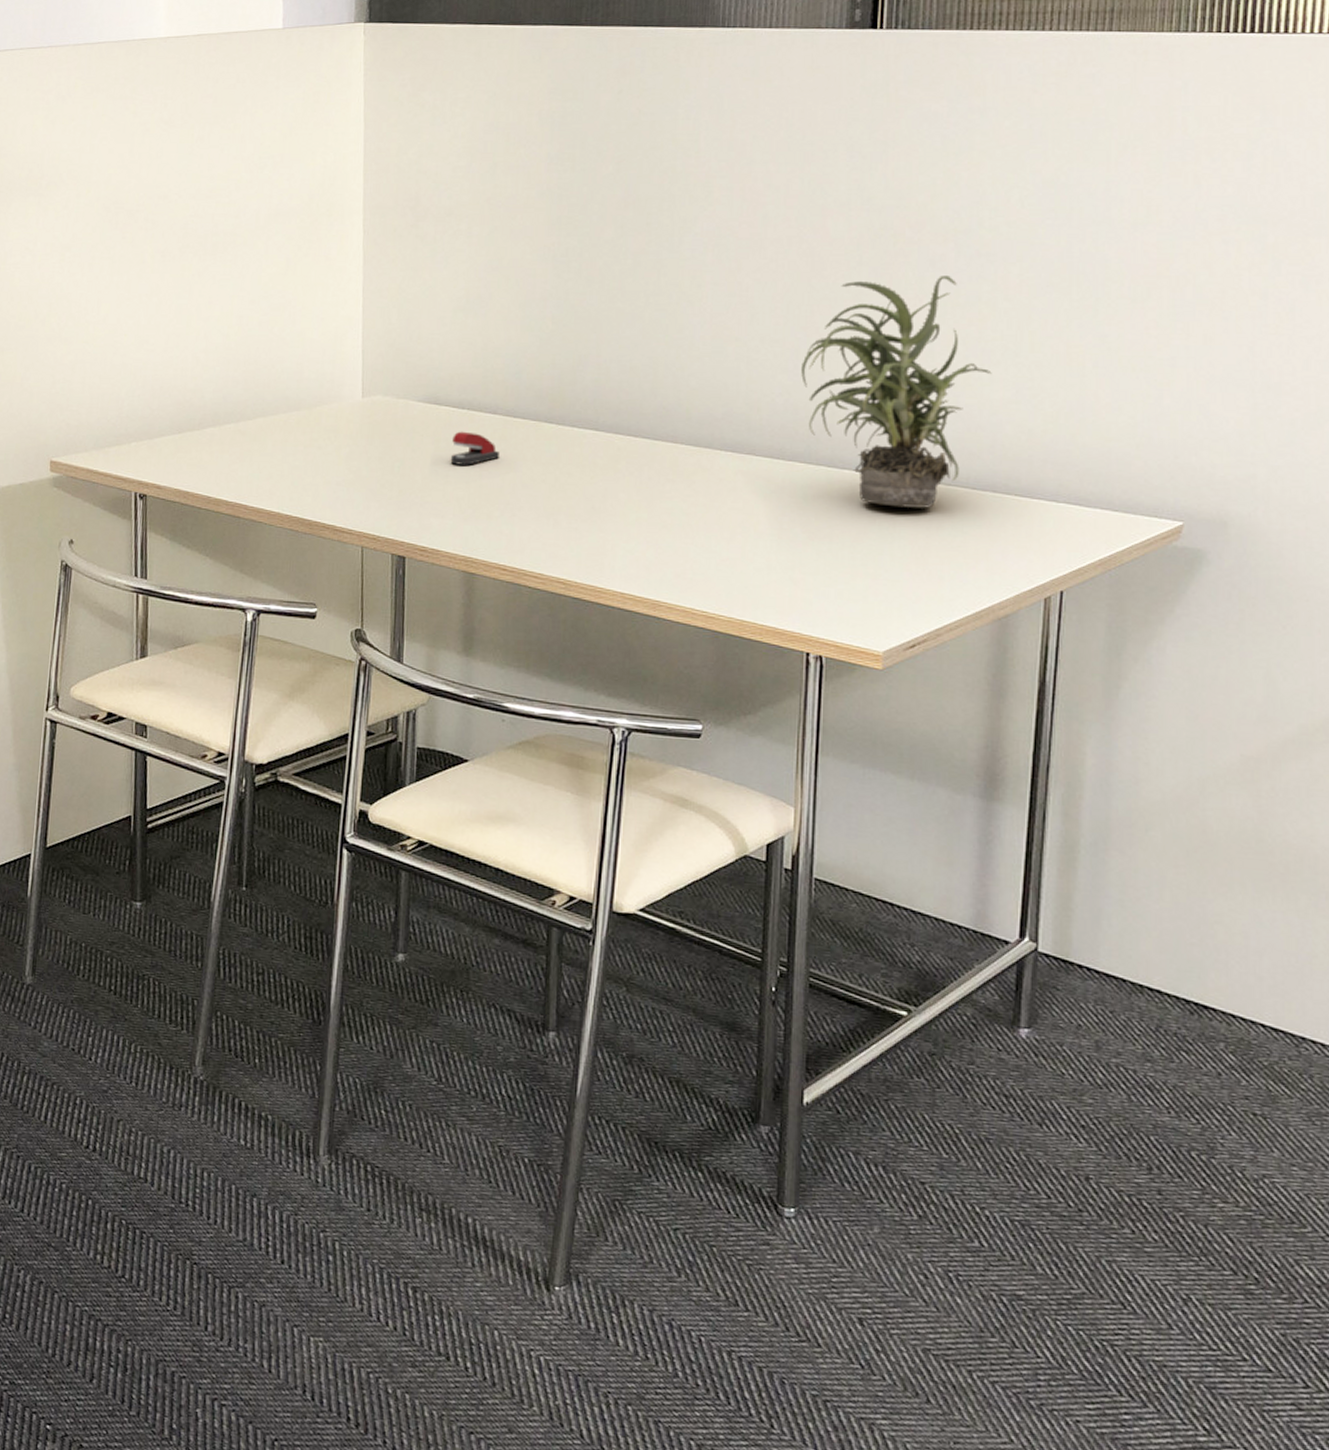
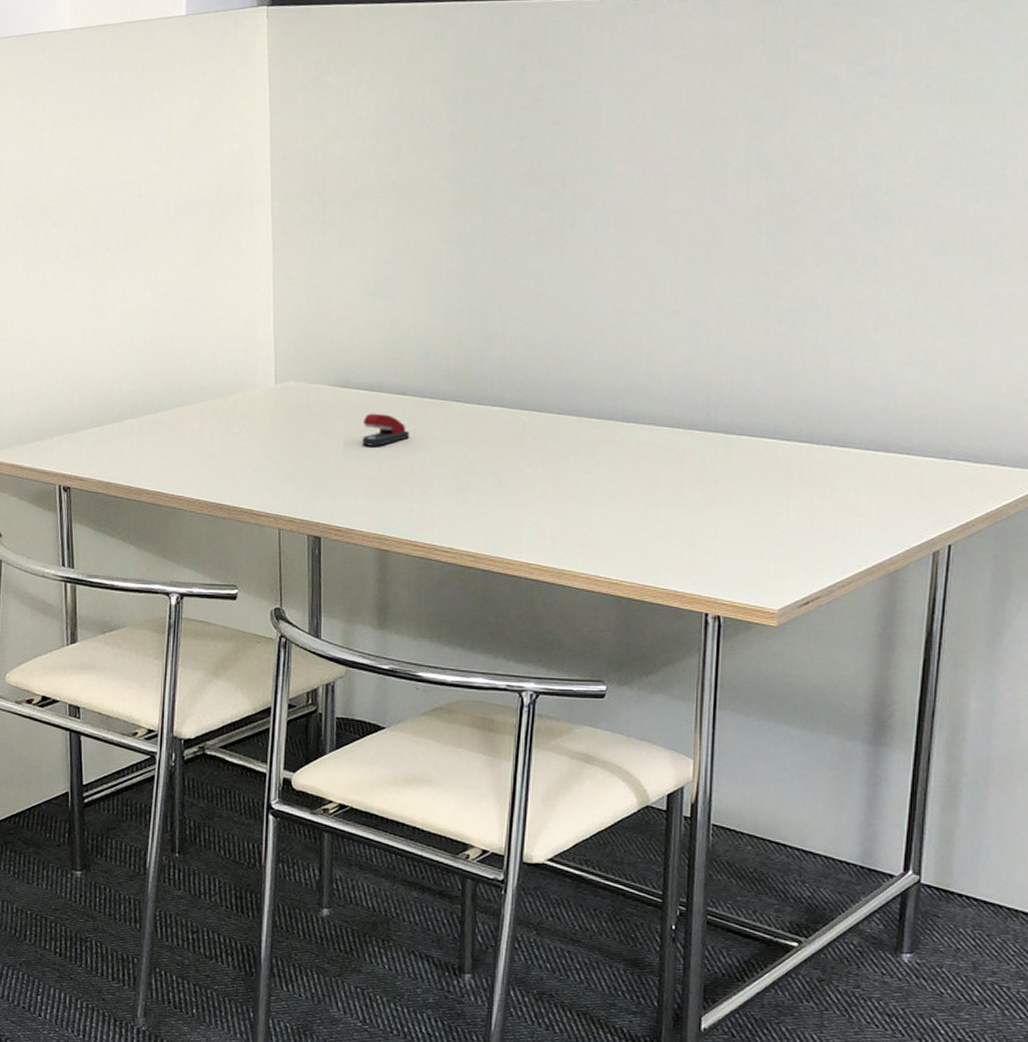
potted plant: present [801,276,992,508] -> none [701,240,886,470]

